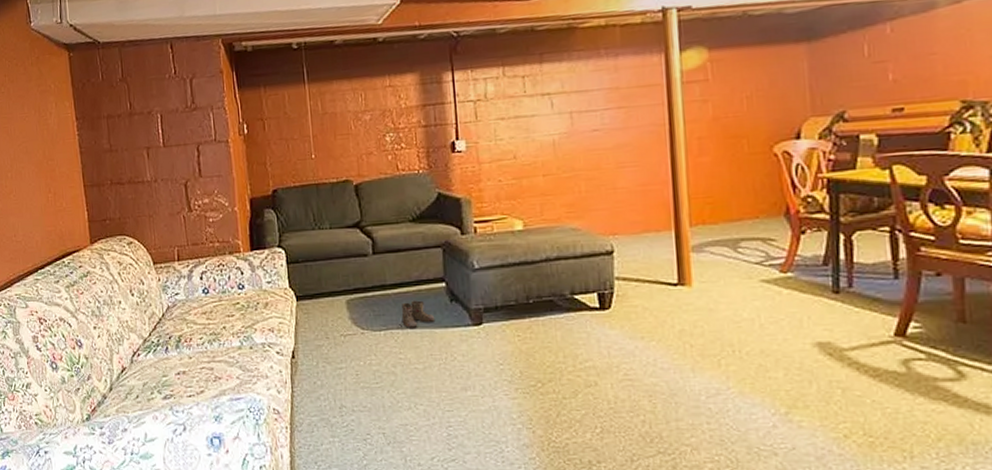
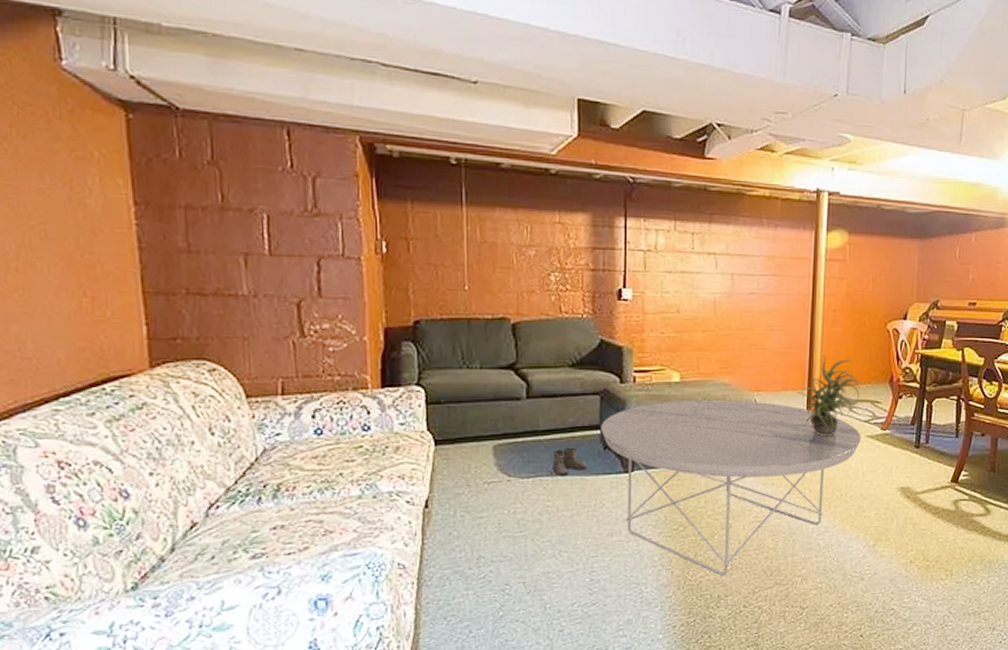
coffee table: none [445,245,754,439] -> present [601,399,861,576]
potted plant: none [662,189,746,282] -> present [797,355,862,435]

